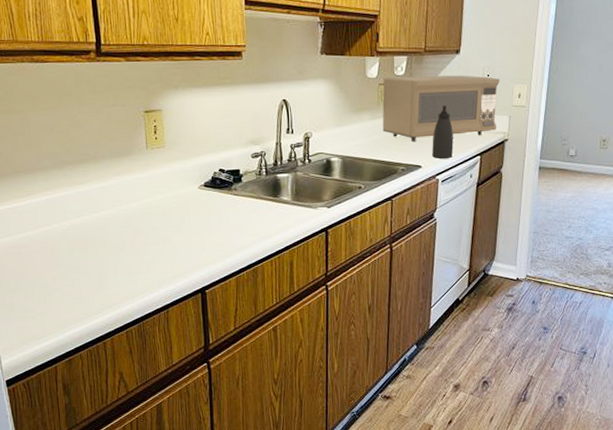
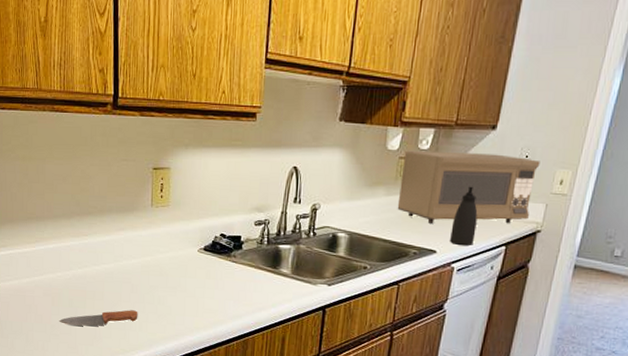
kitchen knife: none [60,253,144,277] -> present [58,310,138,327]

